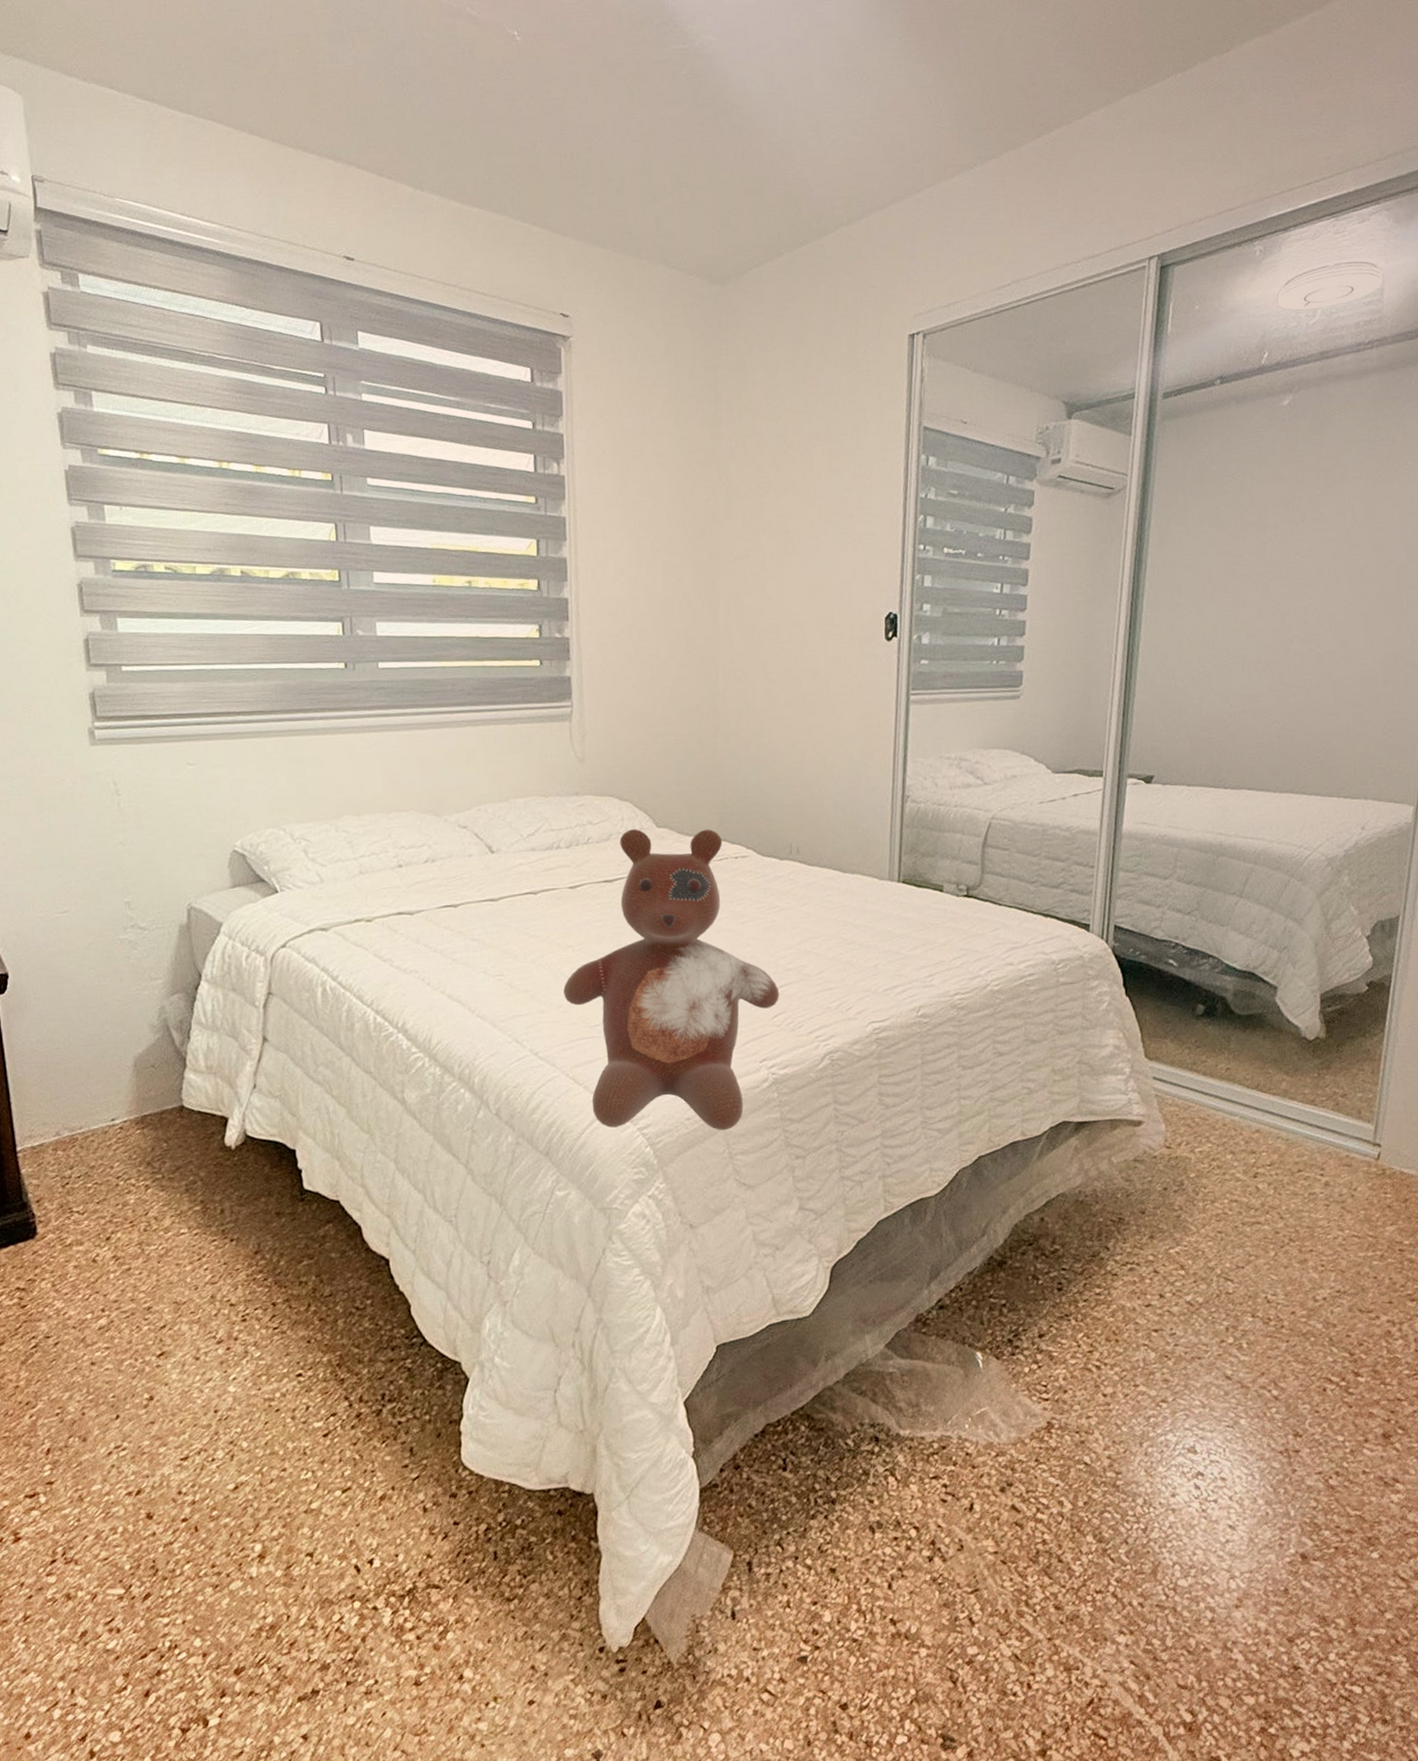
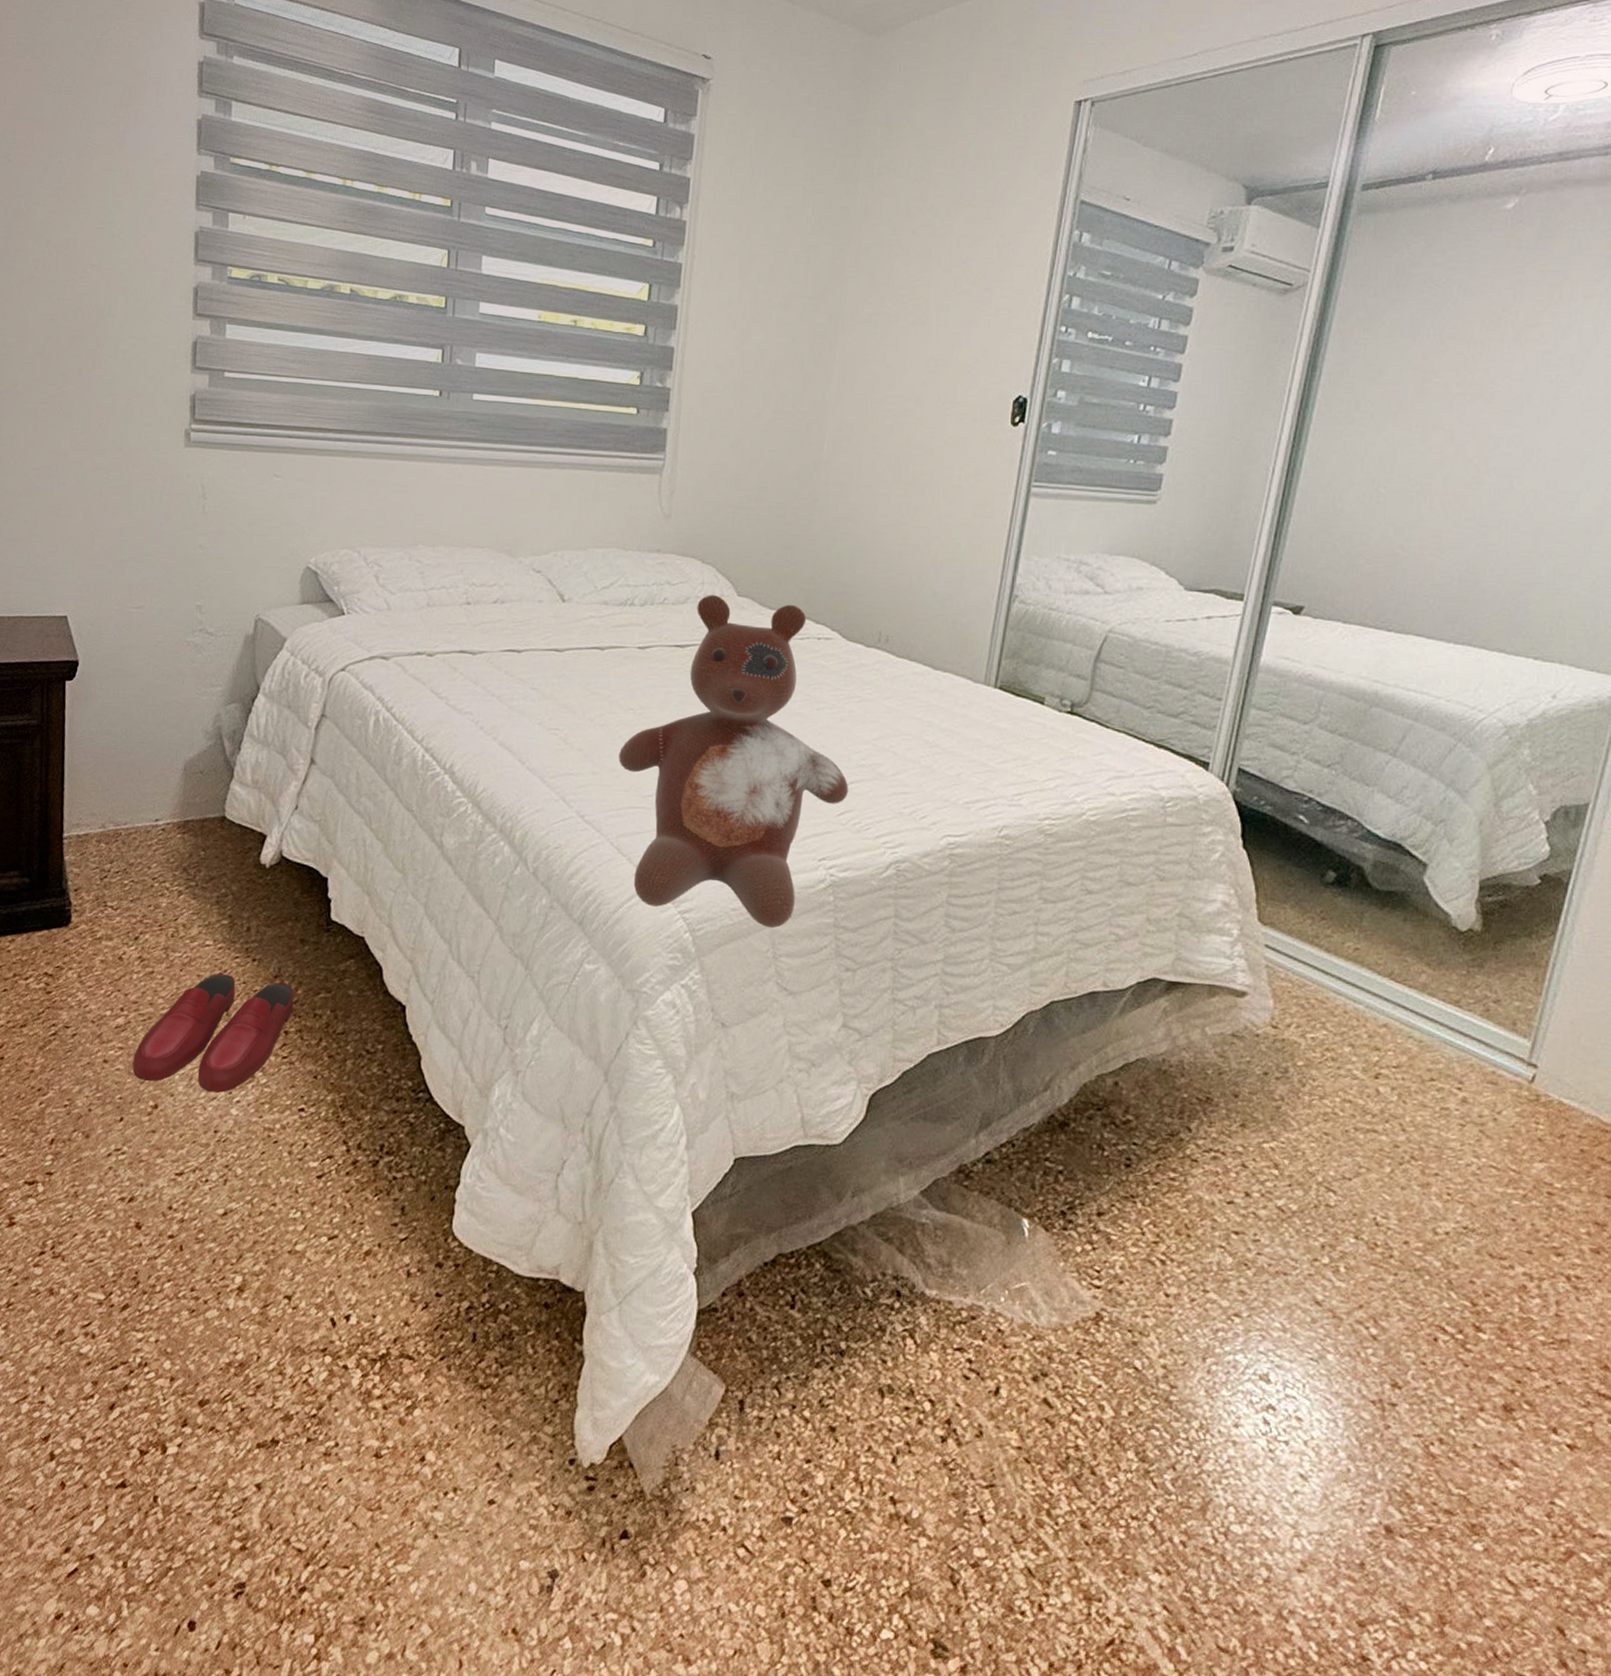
slippers: none [121,1257,278,1375] -> present [132,973,294,1093]

